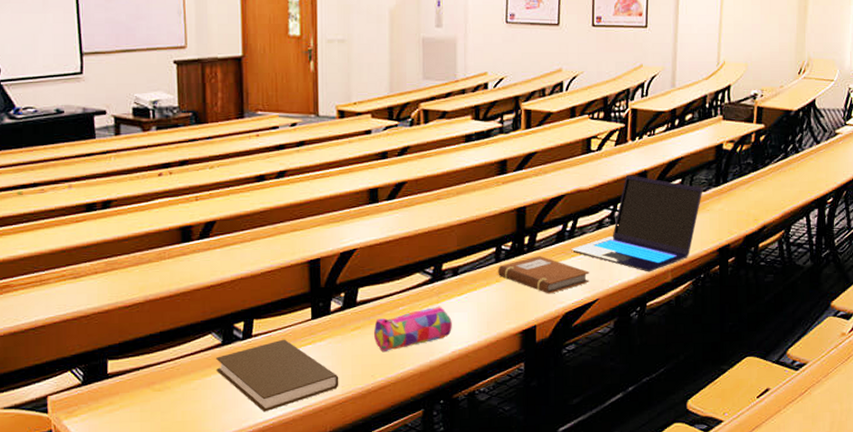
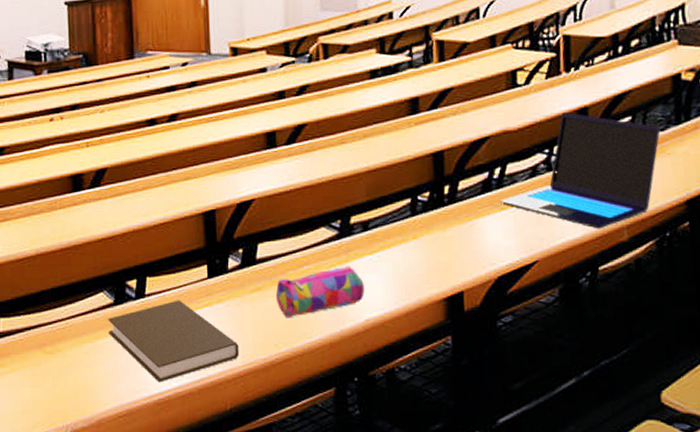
notebook: present [498,255,589,294] -> none [415,207,525,254]

